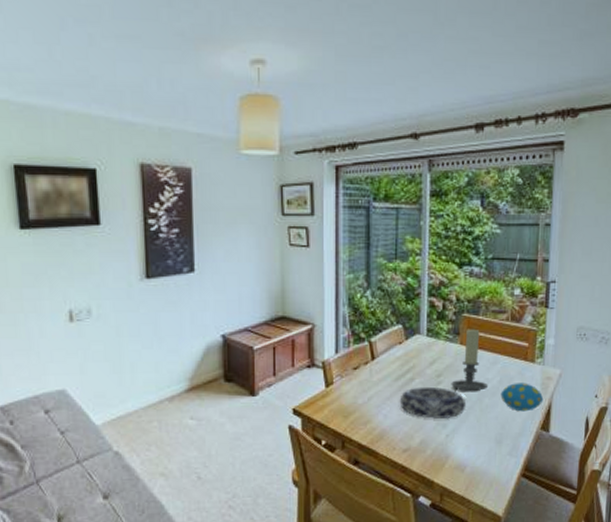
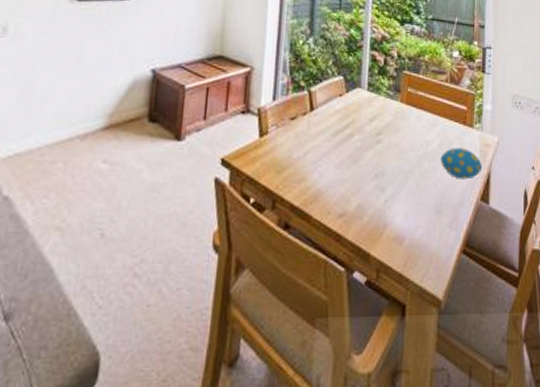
decorative bowl: present [399,386,465,419] -> none [337,144,405,181]
candle holder: present [451,328,488,392] -> none [390,87,427,155]

